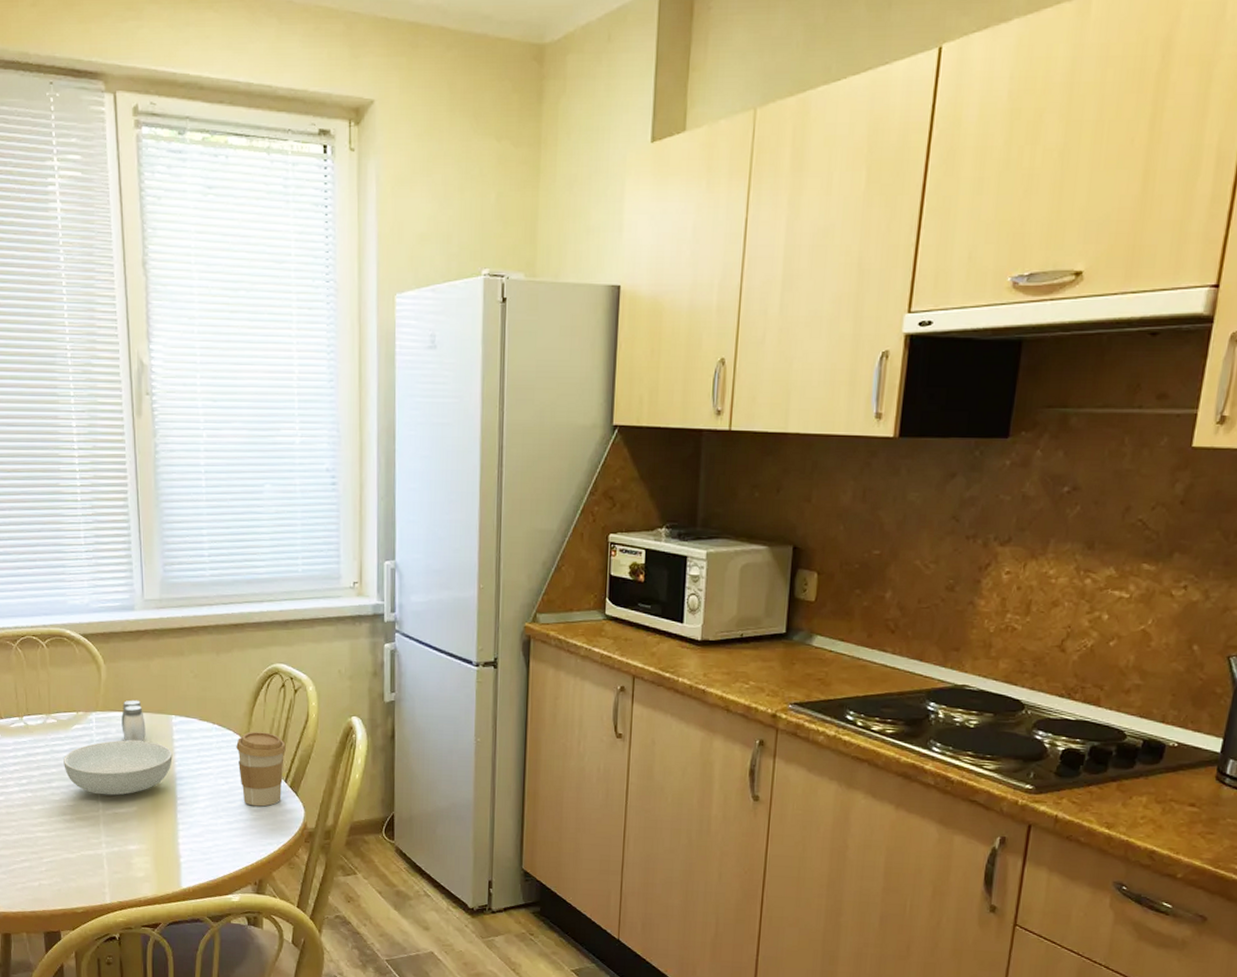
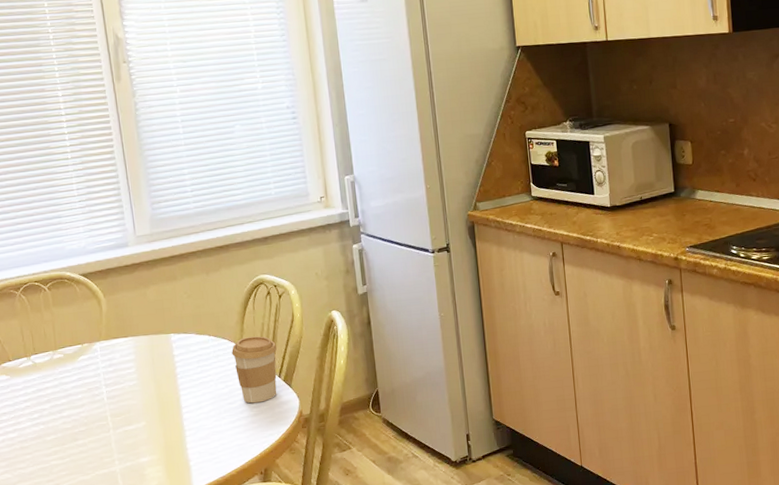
serving bowl: present [63,740,173,796] -> none [72,360,175,416]
salt and pepper shaker: present [121,699,146,742] -> none [124,325,148,364]

